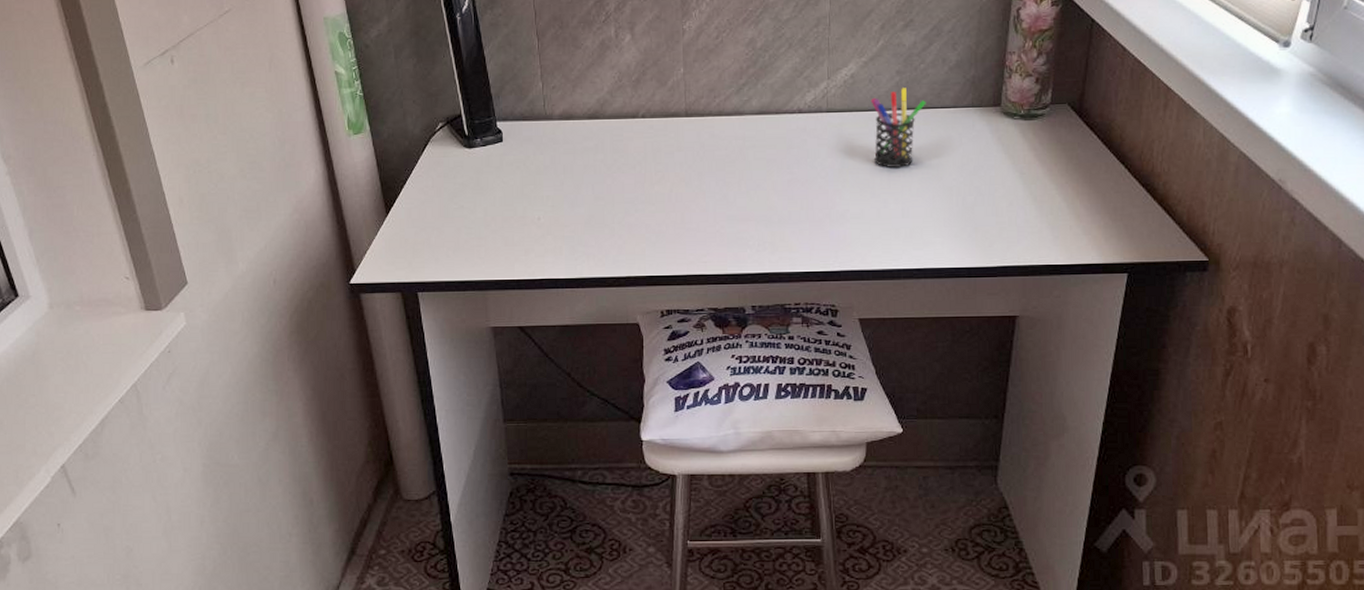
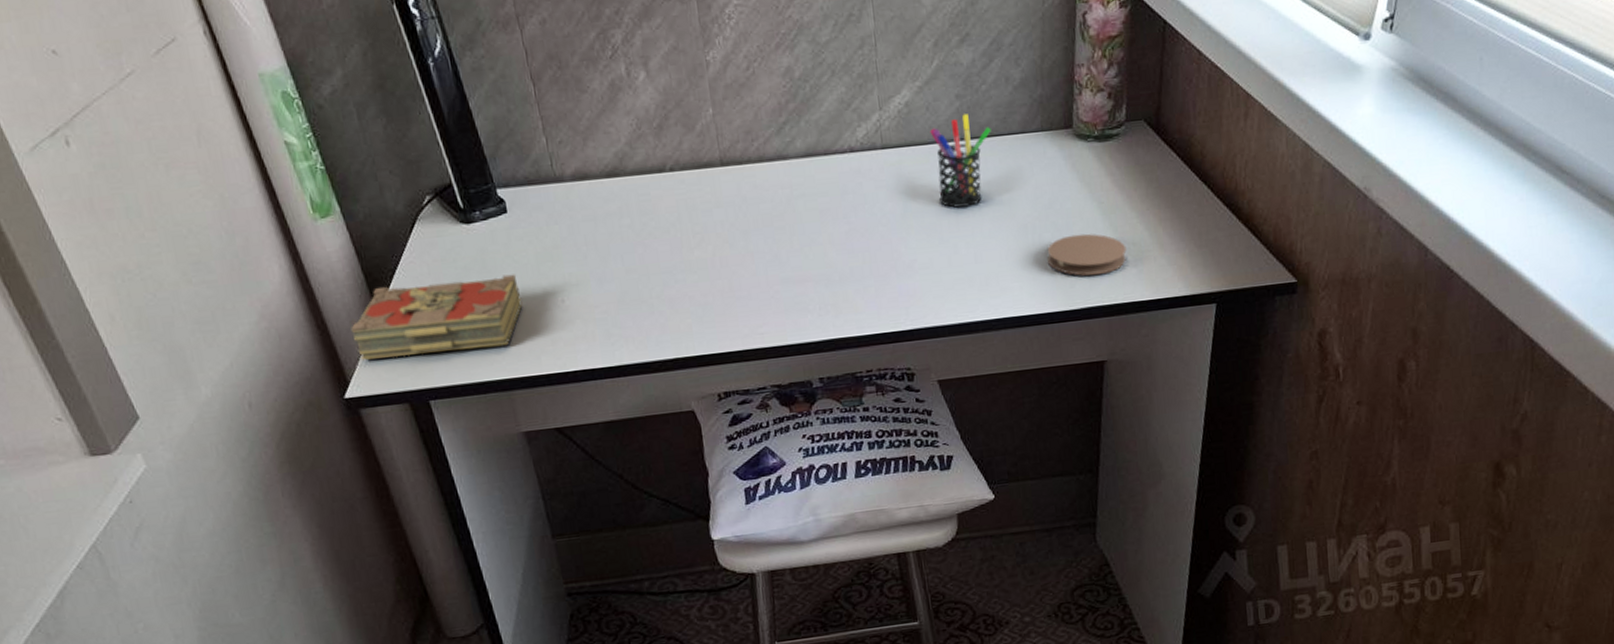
book: none [364,193,505,253] -> present [351,274,523,360]
coaster: none [969,199,1044,238] -> present [1047,233,1127,276]

